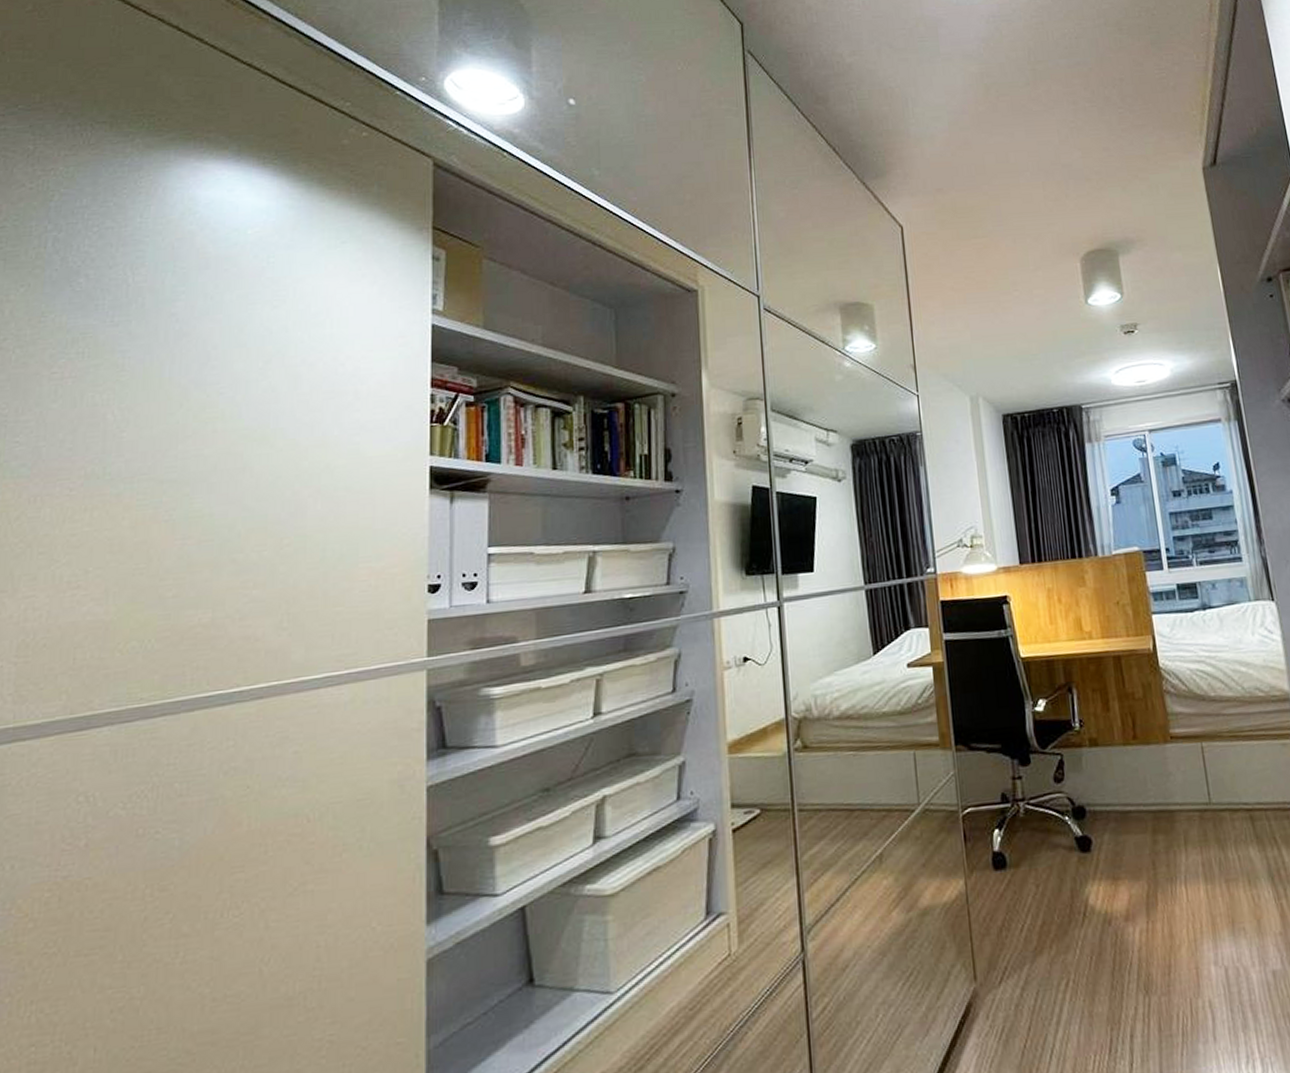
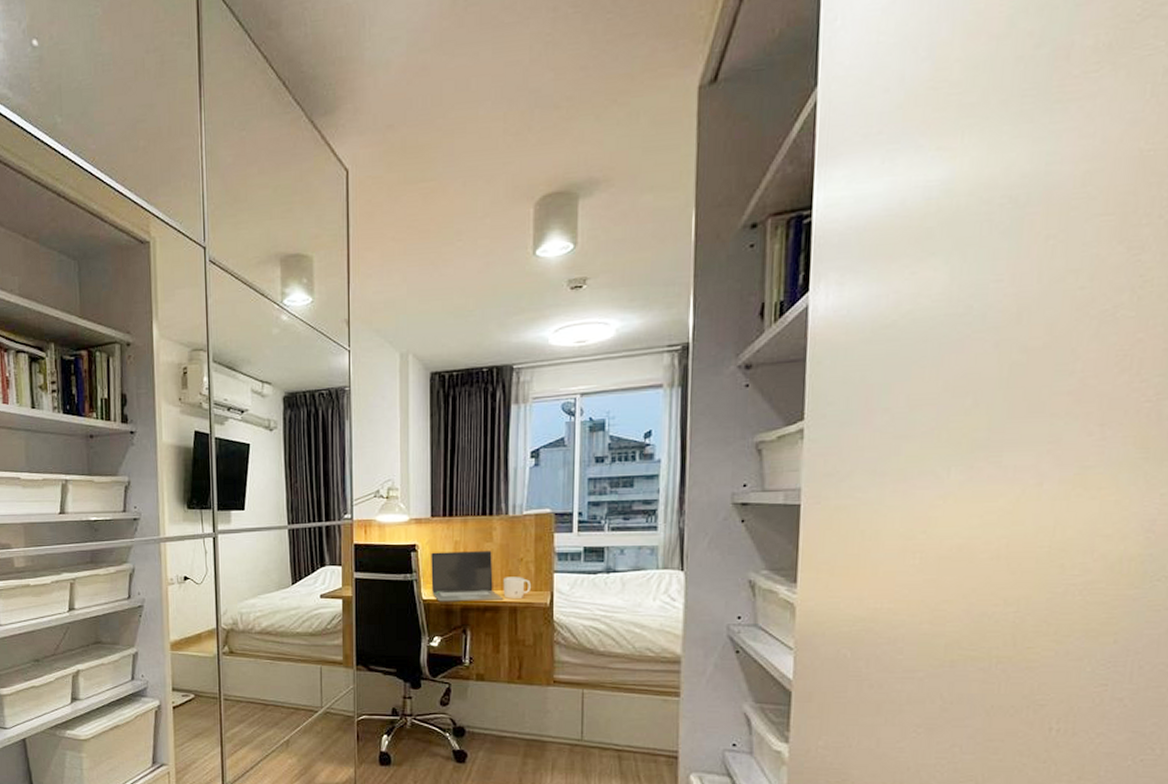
laptop: none [1024,596,1105,660] -> present [431,551,503,603]
mug: none [1102,622,1132,649] -> present [503,577,531,600]

